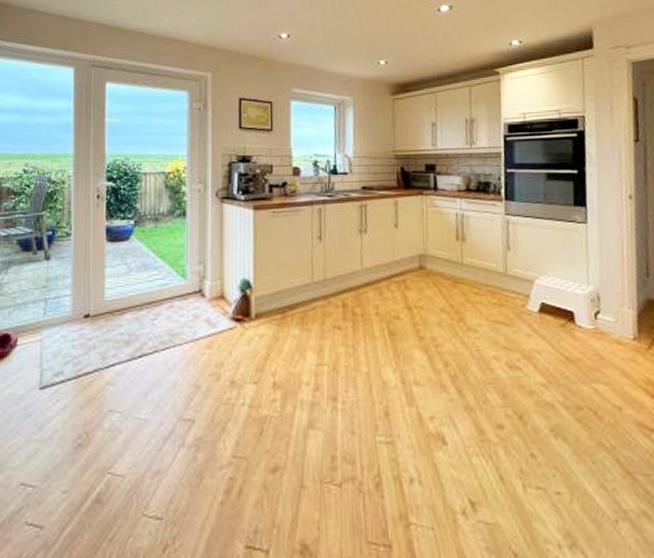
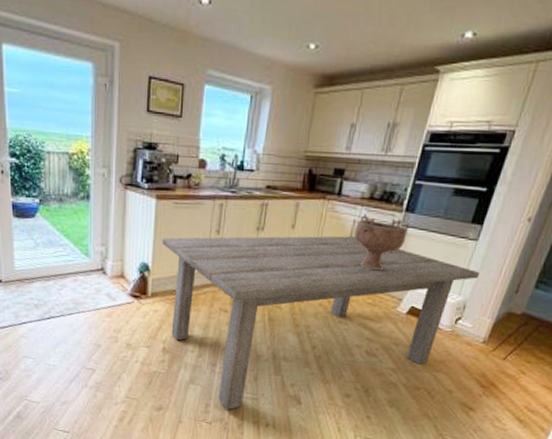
dining table: none [262,231,602,463] -> present [161,236,479,410]
decorative bowl: none [460,206,514,266] -> present [354,214,410,271]

